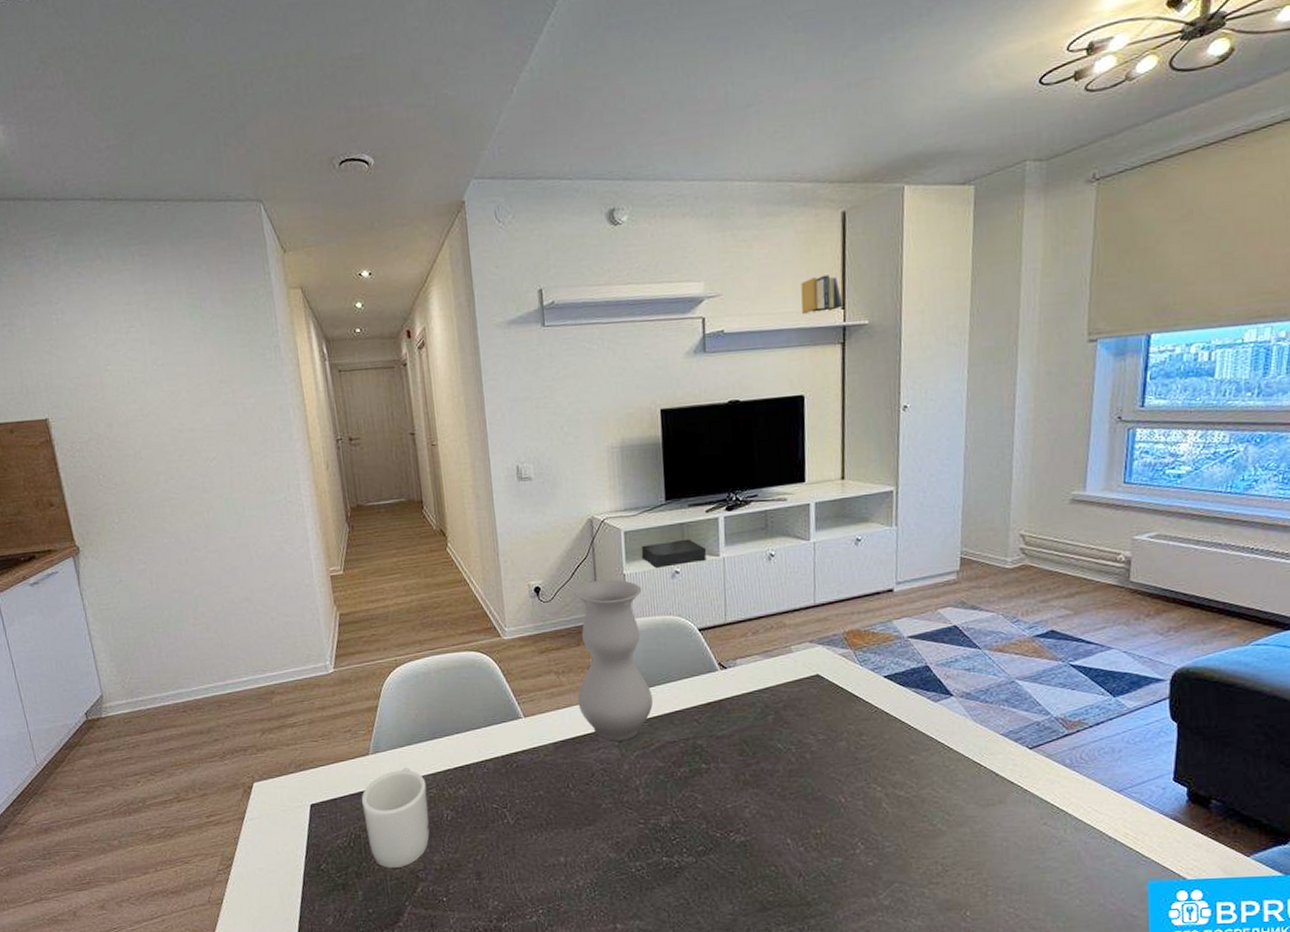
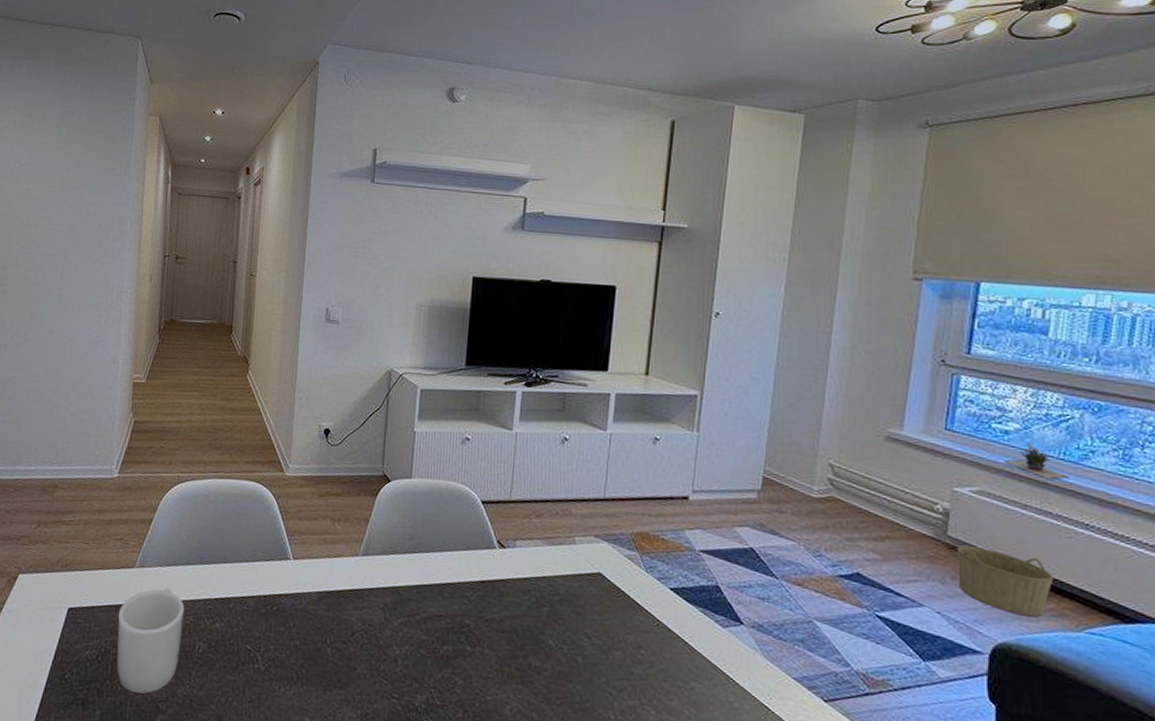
vase: present [574,579,654,742] -> none [349,433,431,605]
game console: present [641,539,707,568] -> none [434,406,501,433]
books: present [801,275,843,315] -> none [621,176,664,210]
basket: none [1138,586,1224,641] -> present [956,545,1054,618]
potted flower: none [1178,482,1235,514] -> present [1004,443,1069,480]

